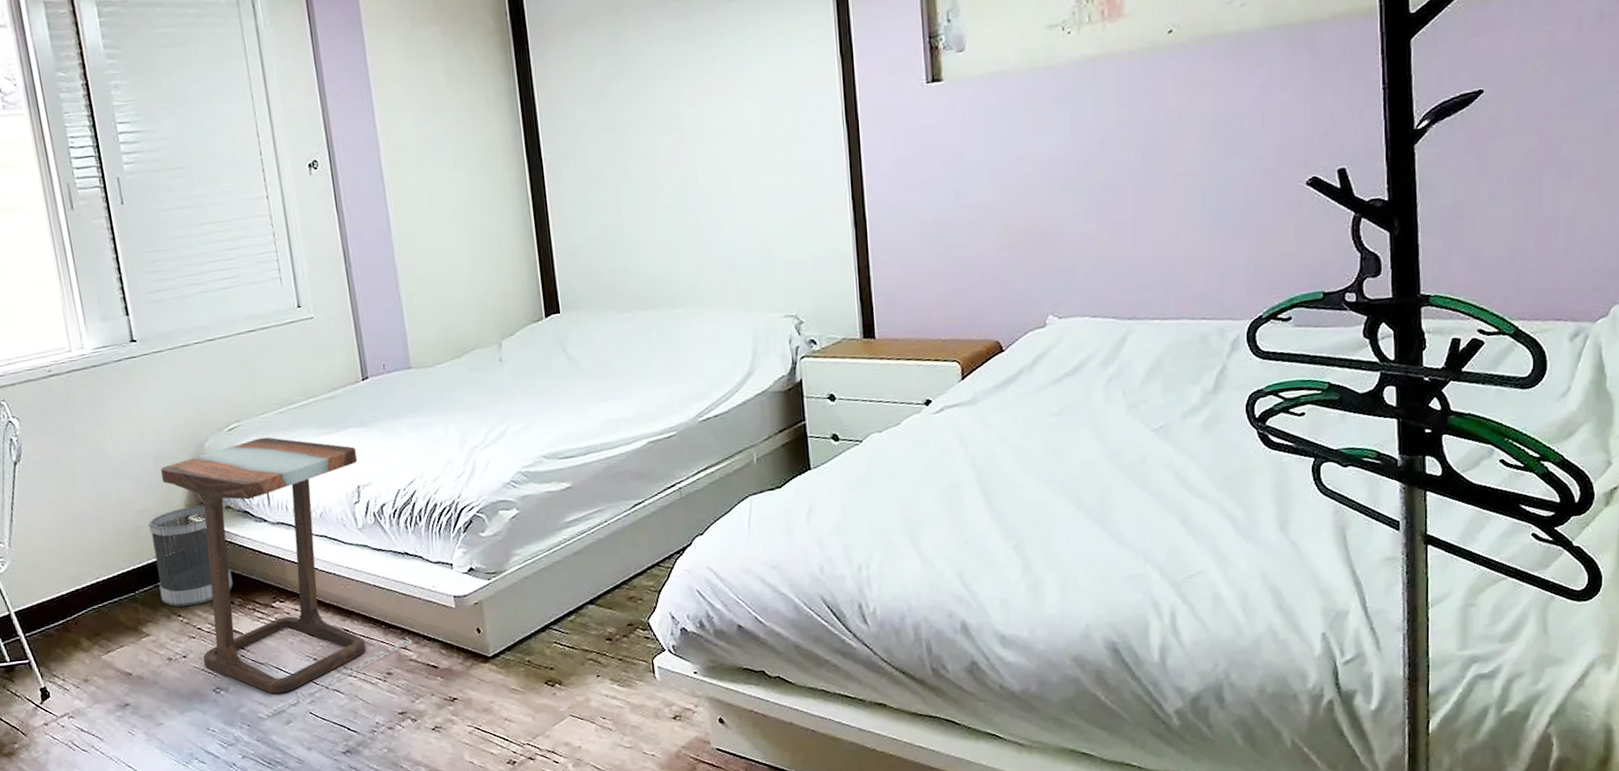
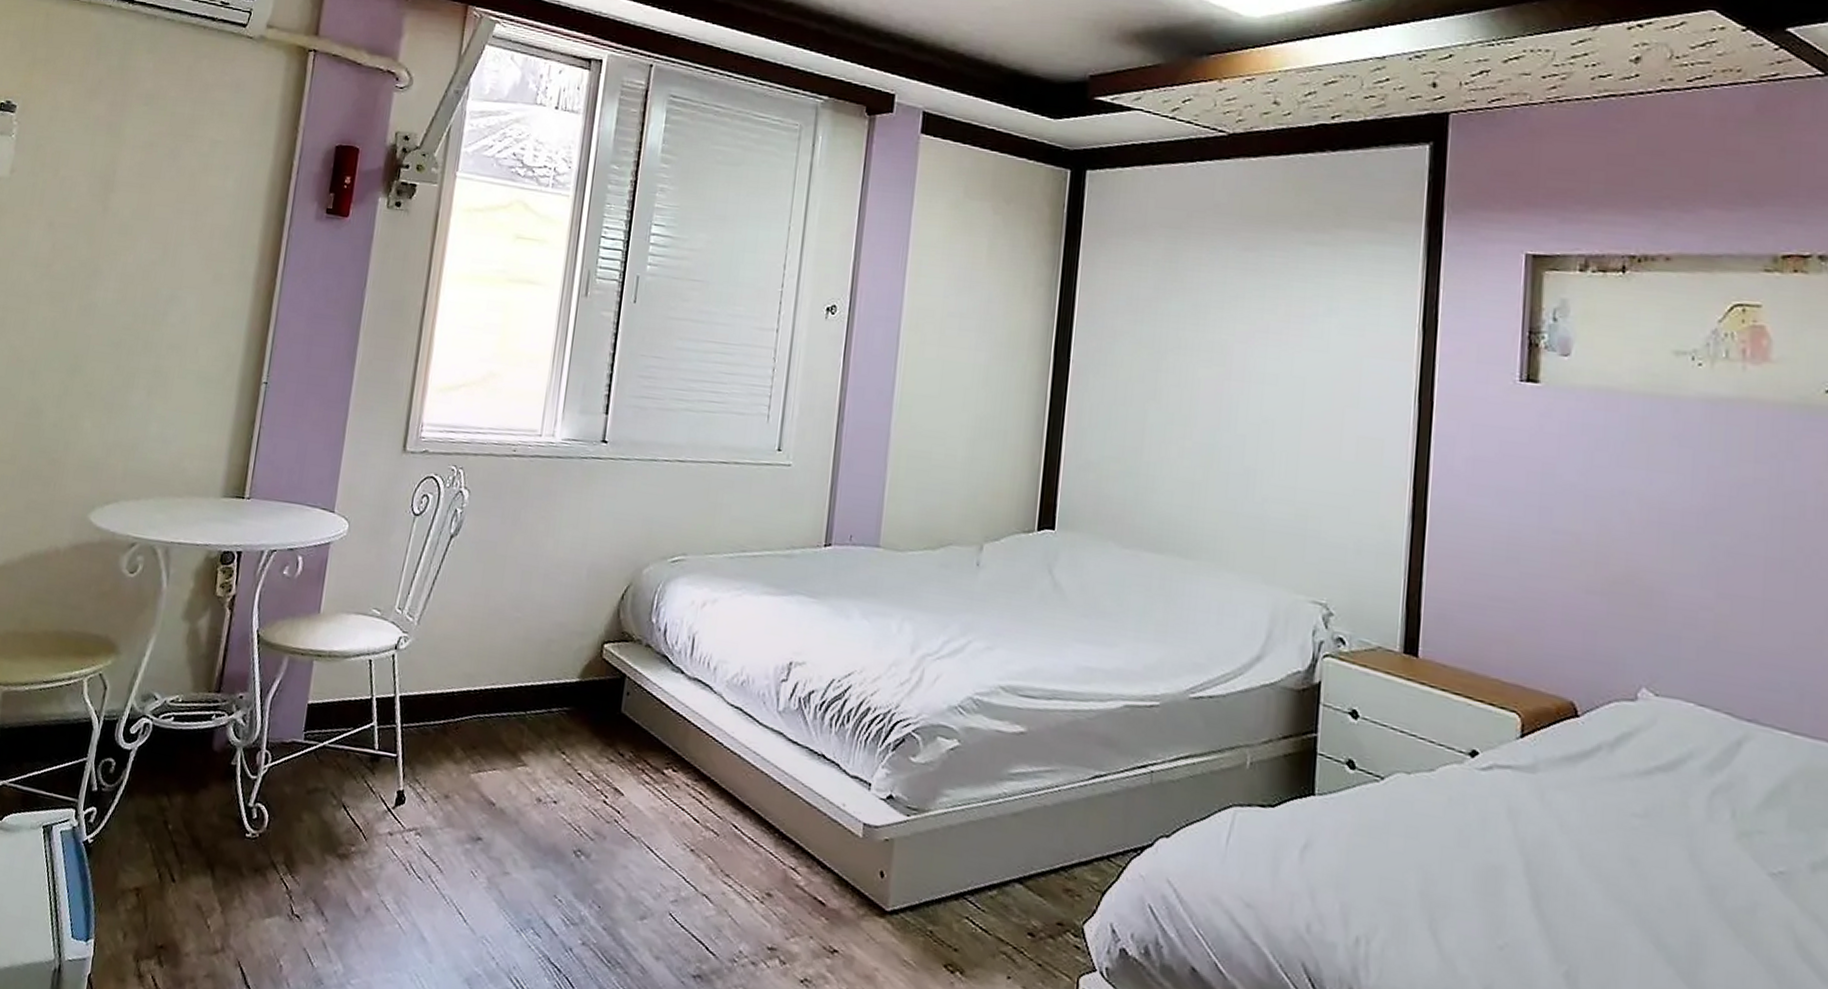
wastebasket: present [148,505,234,607] -> none [550,632,632,747]
side table: present [160,437,413,718] -> none [573,578,805,905]

